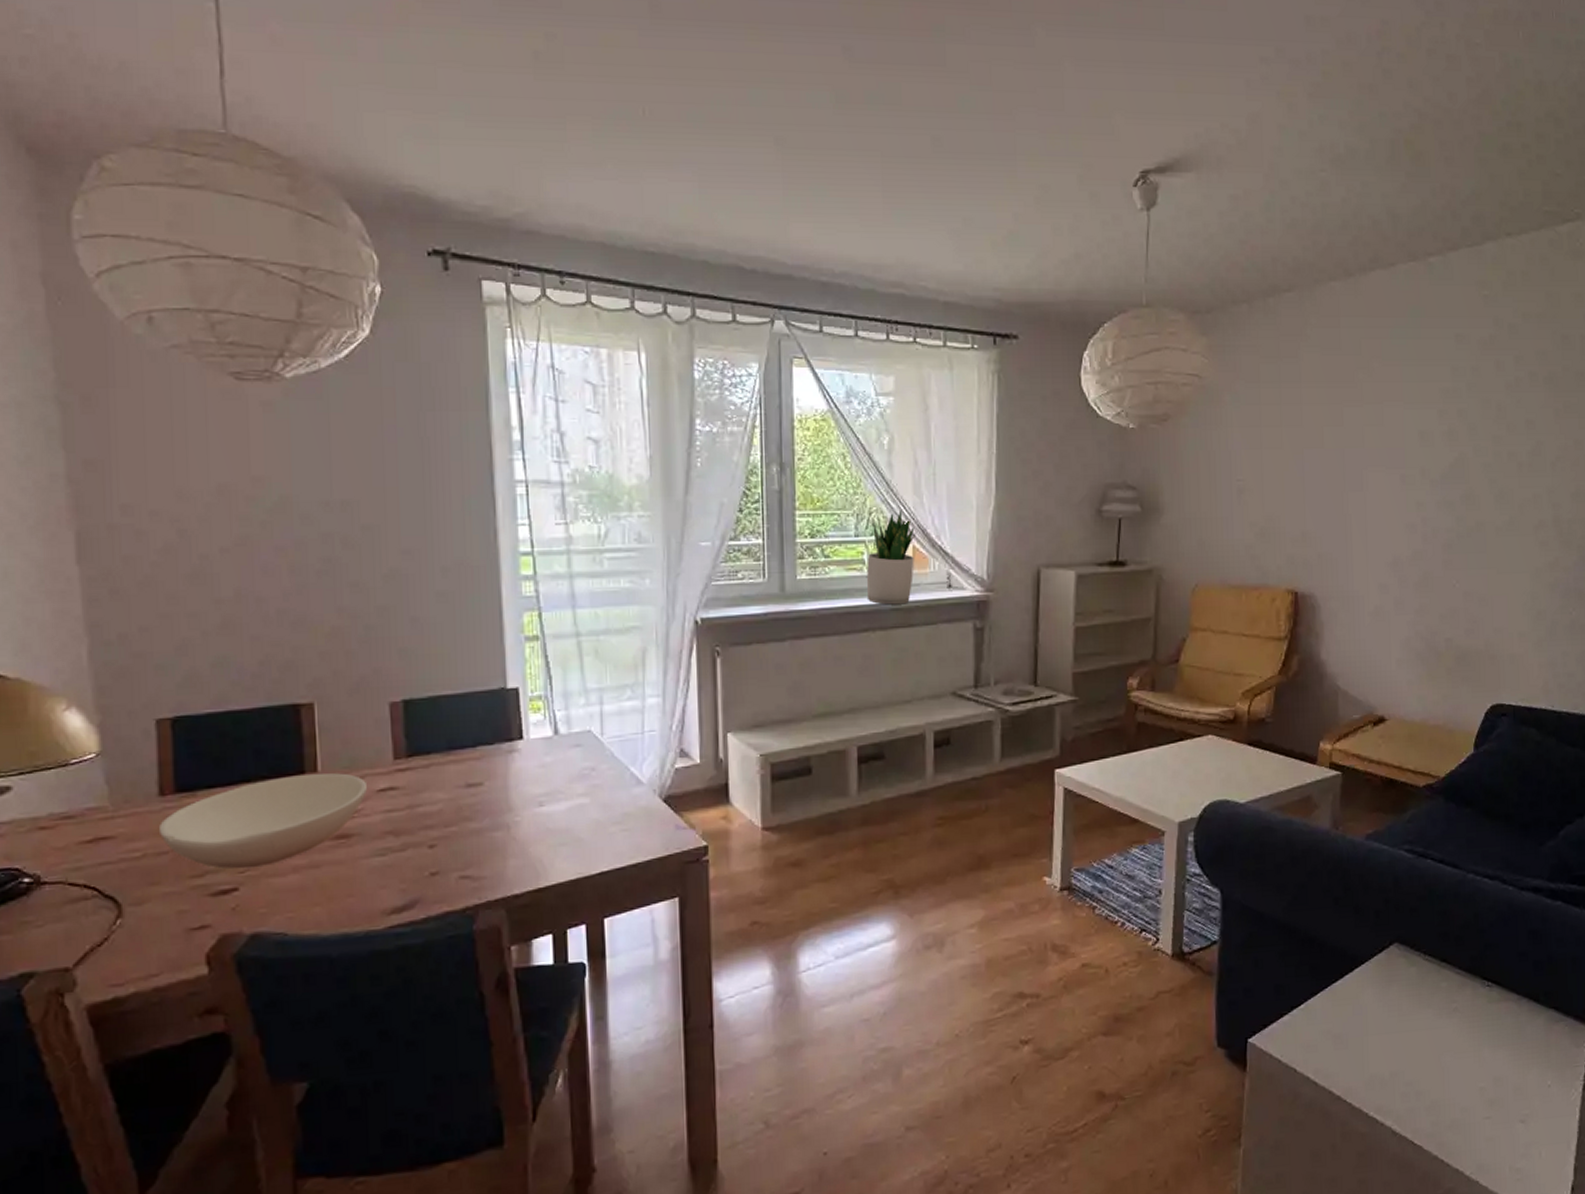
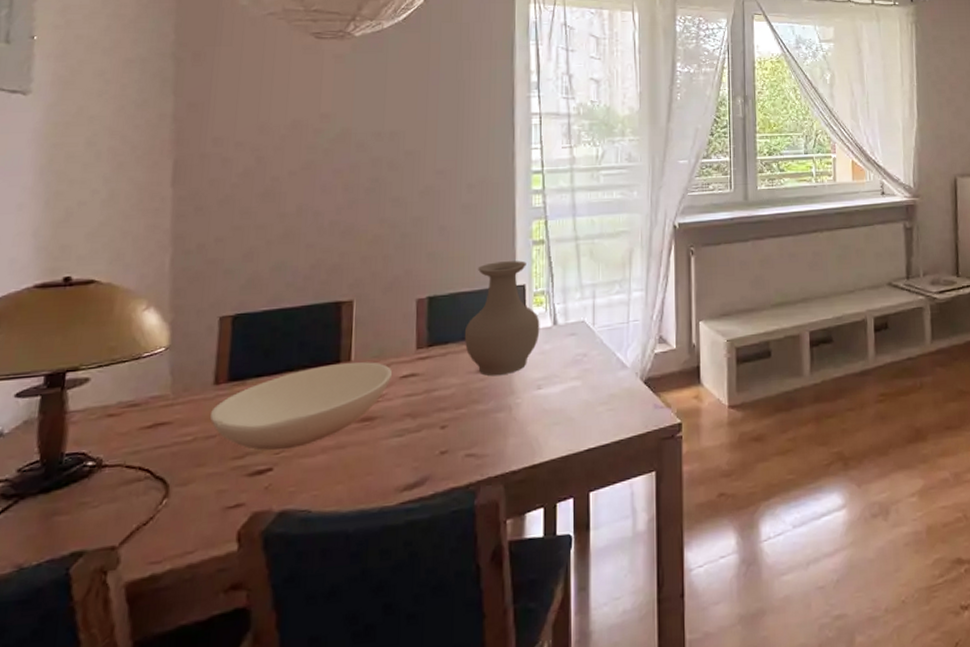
vase: none [449,659,539,791] -> present [464,260,540,376]
planter: present [866,510,916,605] -> none [815,132,855,210]

